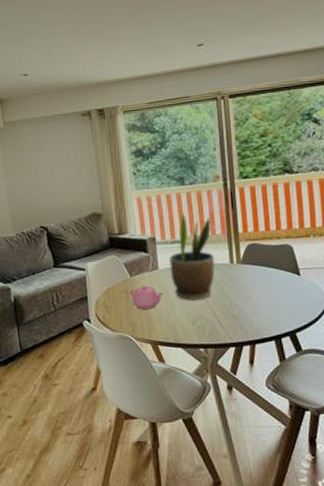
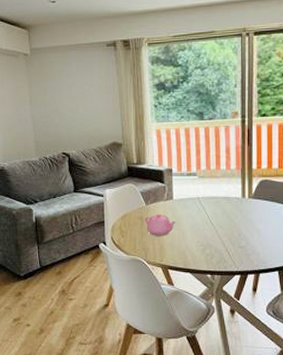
potted plant: present [168,213,216,301] -> none [183,147,228,231]

